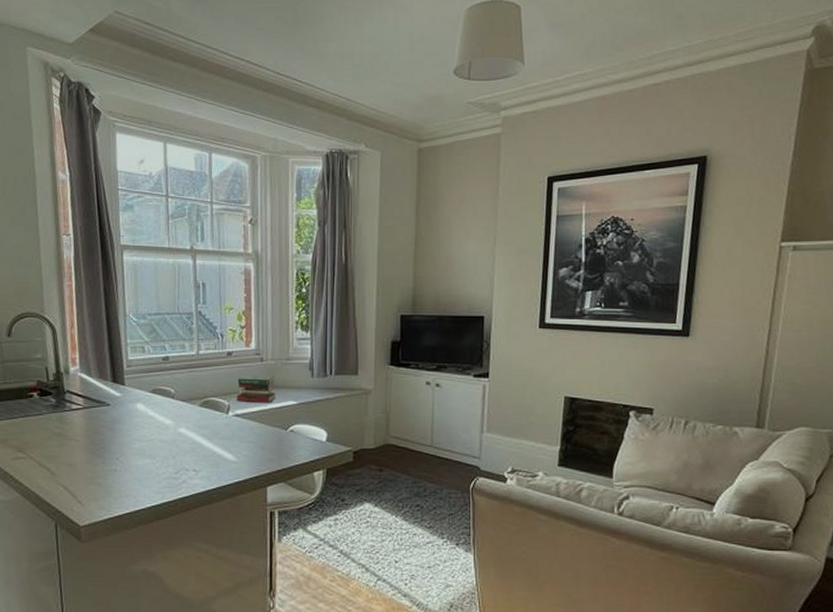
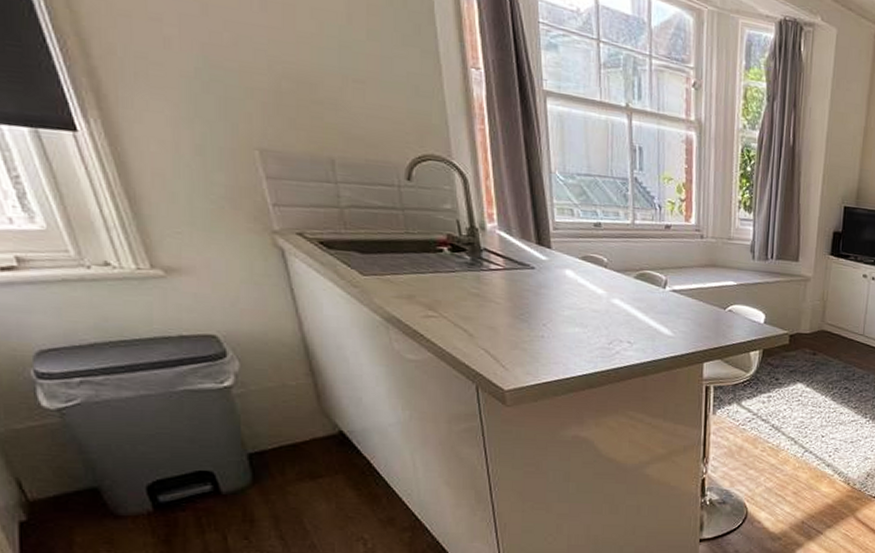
books: present [236,374,276,404] -> none [673,250,715,282]

